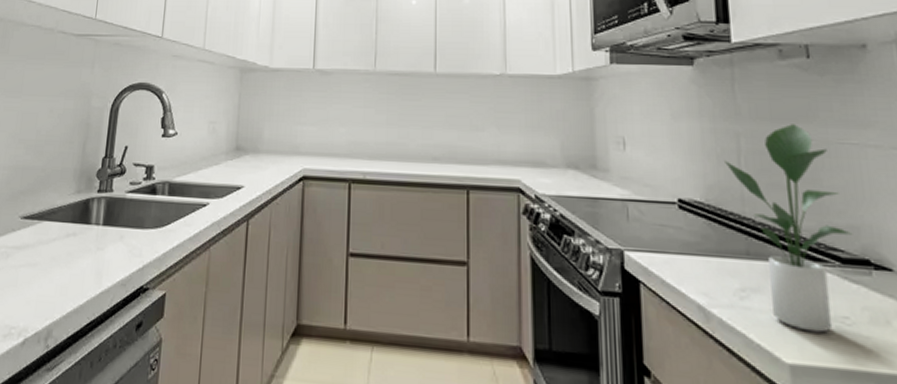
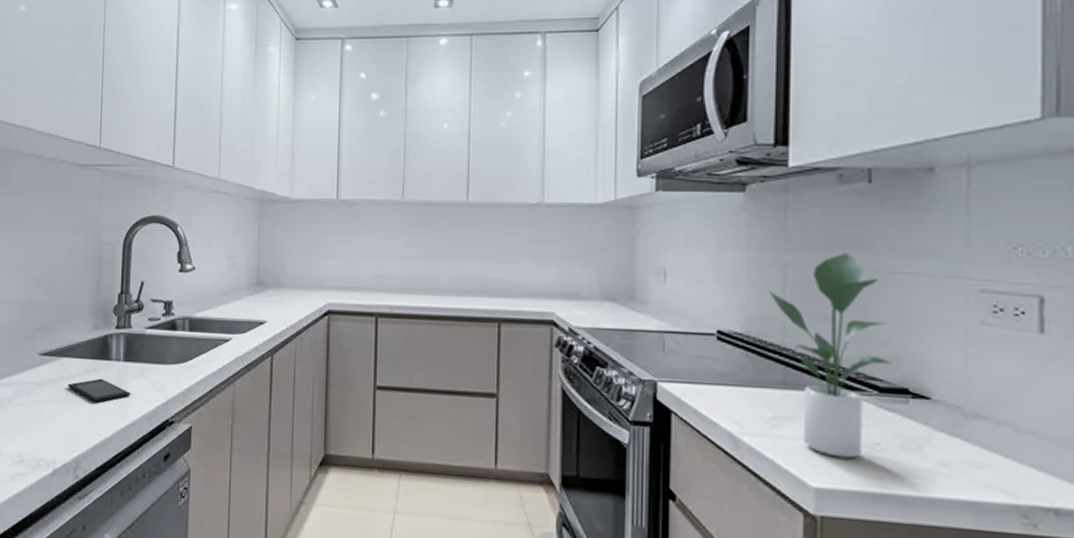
smartphone: none [45,242,108,268] -> present [67,378,131,402]

